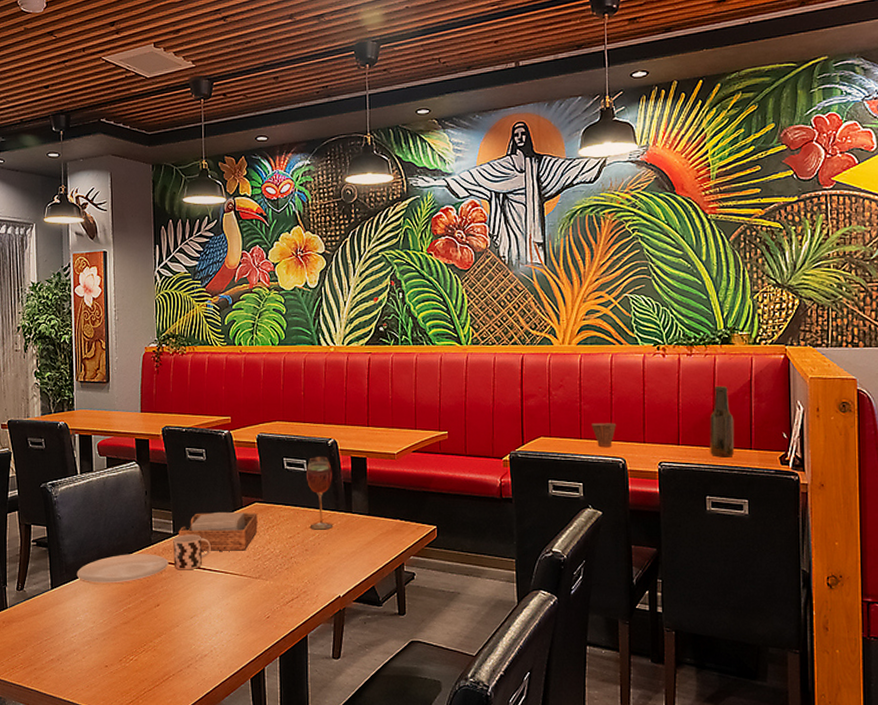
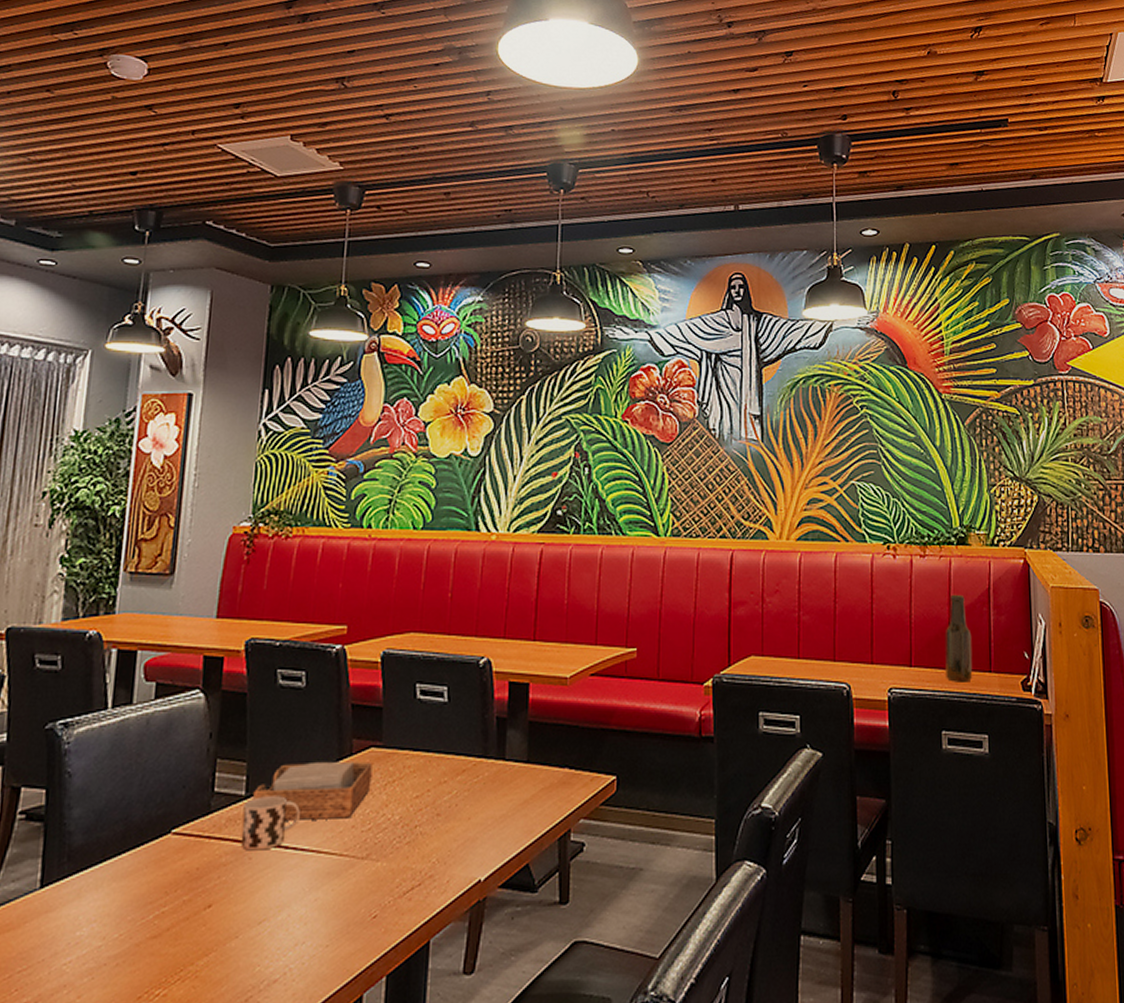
plate: present [76,554,169,585] -> none [84,827,234,878]
wineglass: present [305,457,332,530] -> none [445,682,482,785]
cup: present [591,423,617,448] -> none [811,638,841,670]

